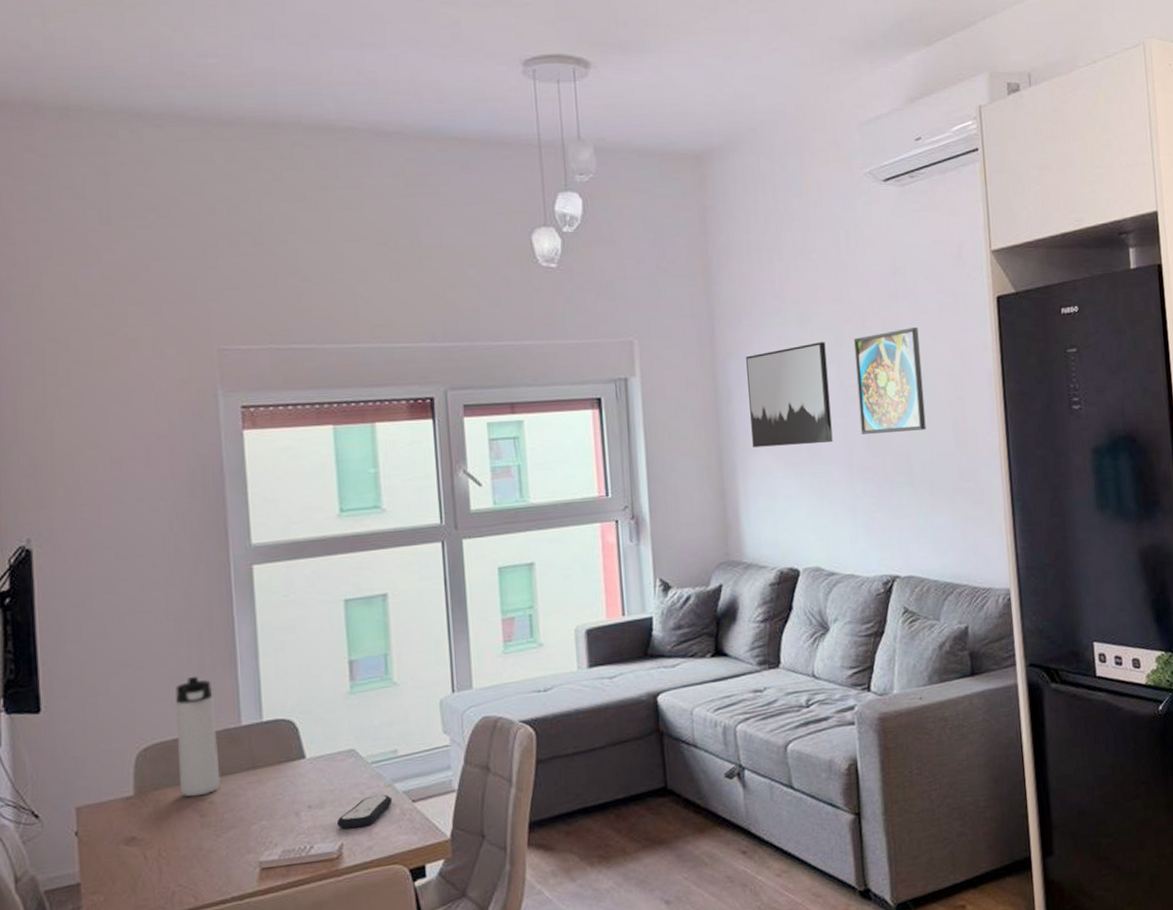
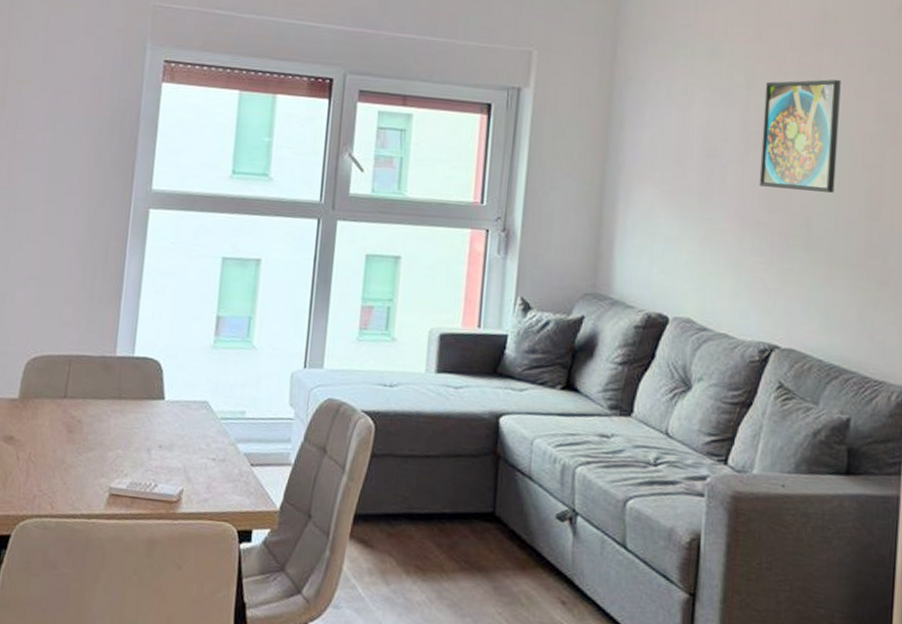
thermos bottle: present [175,676,221,797] -> none [56,301,98,413]
remote control: present [336,794,393,829] -> none [181,450,234,479]
wall art: present [746,342,833,448] -> none [639,80,734,189]

